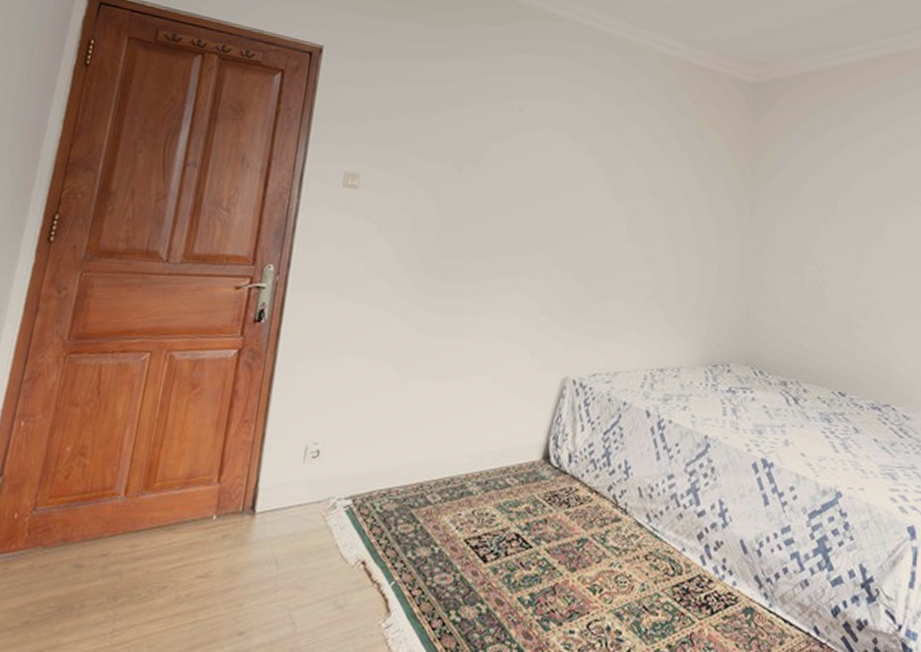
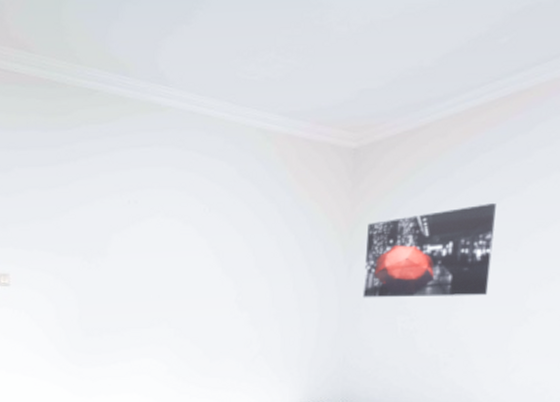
wall art: none [766,153,897,250] -> present [362,203,496,298]

